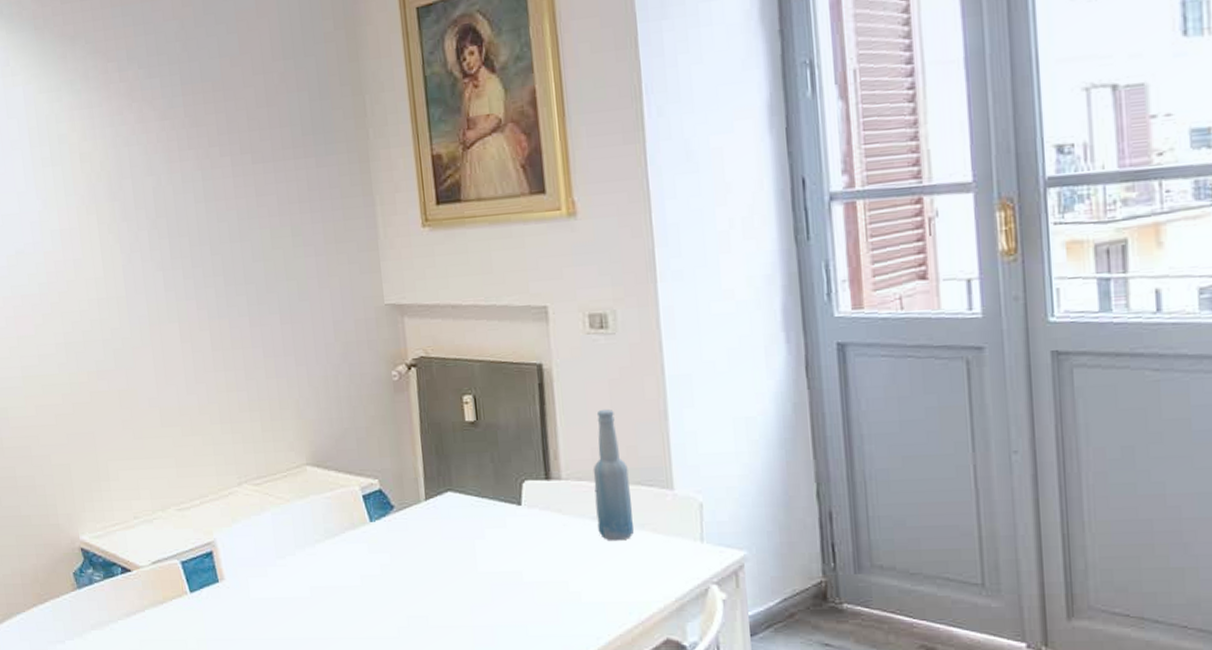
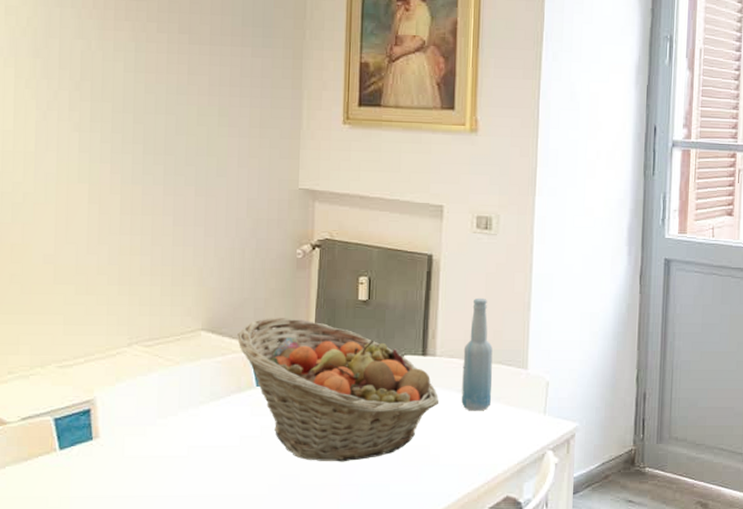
fruit basket: none [343,446,571,602] -> present [237,318,438,462]

